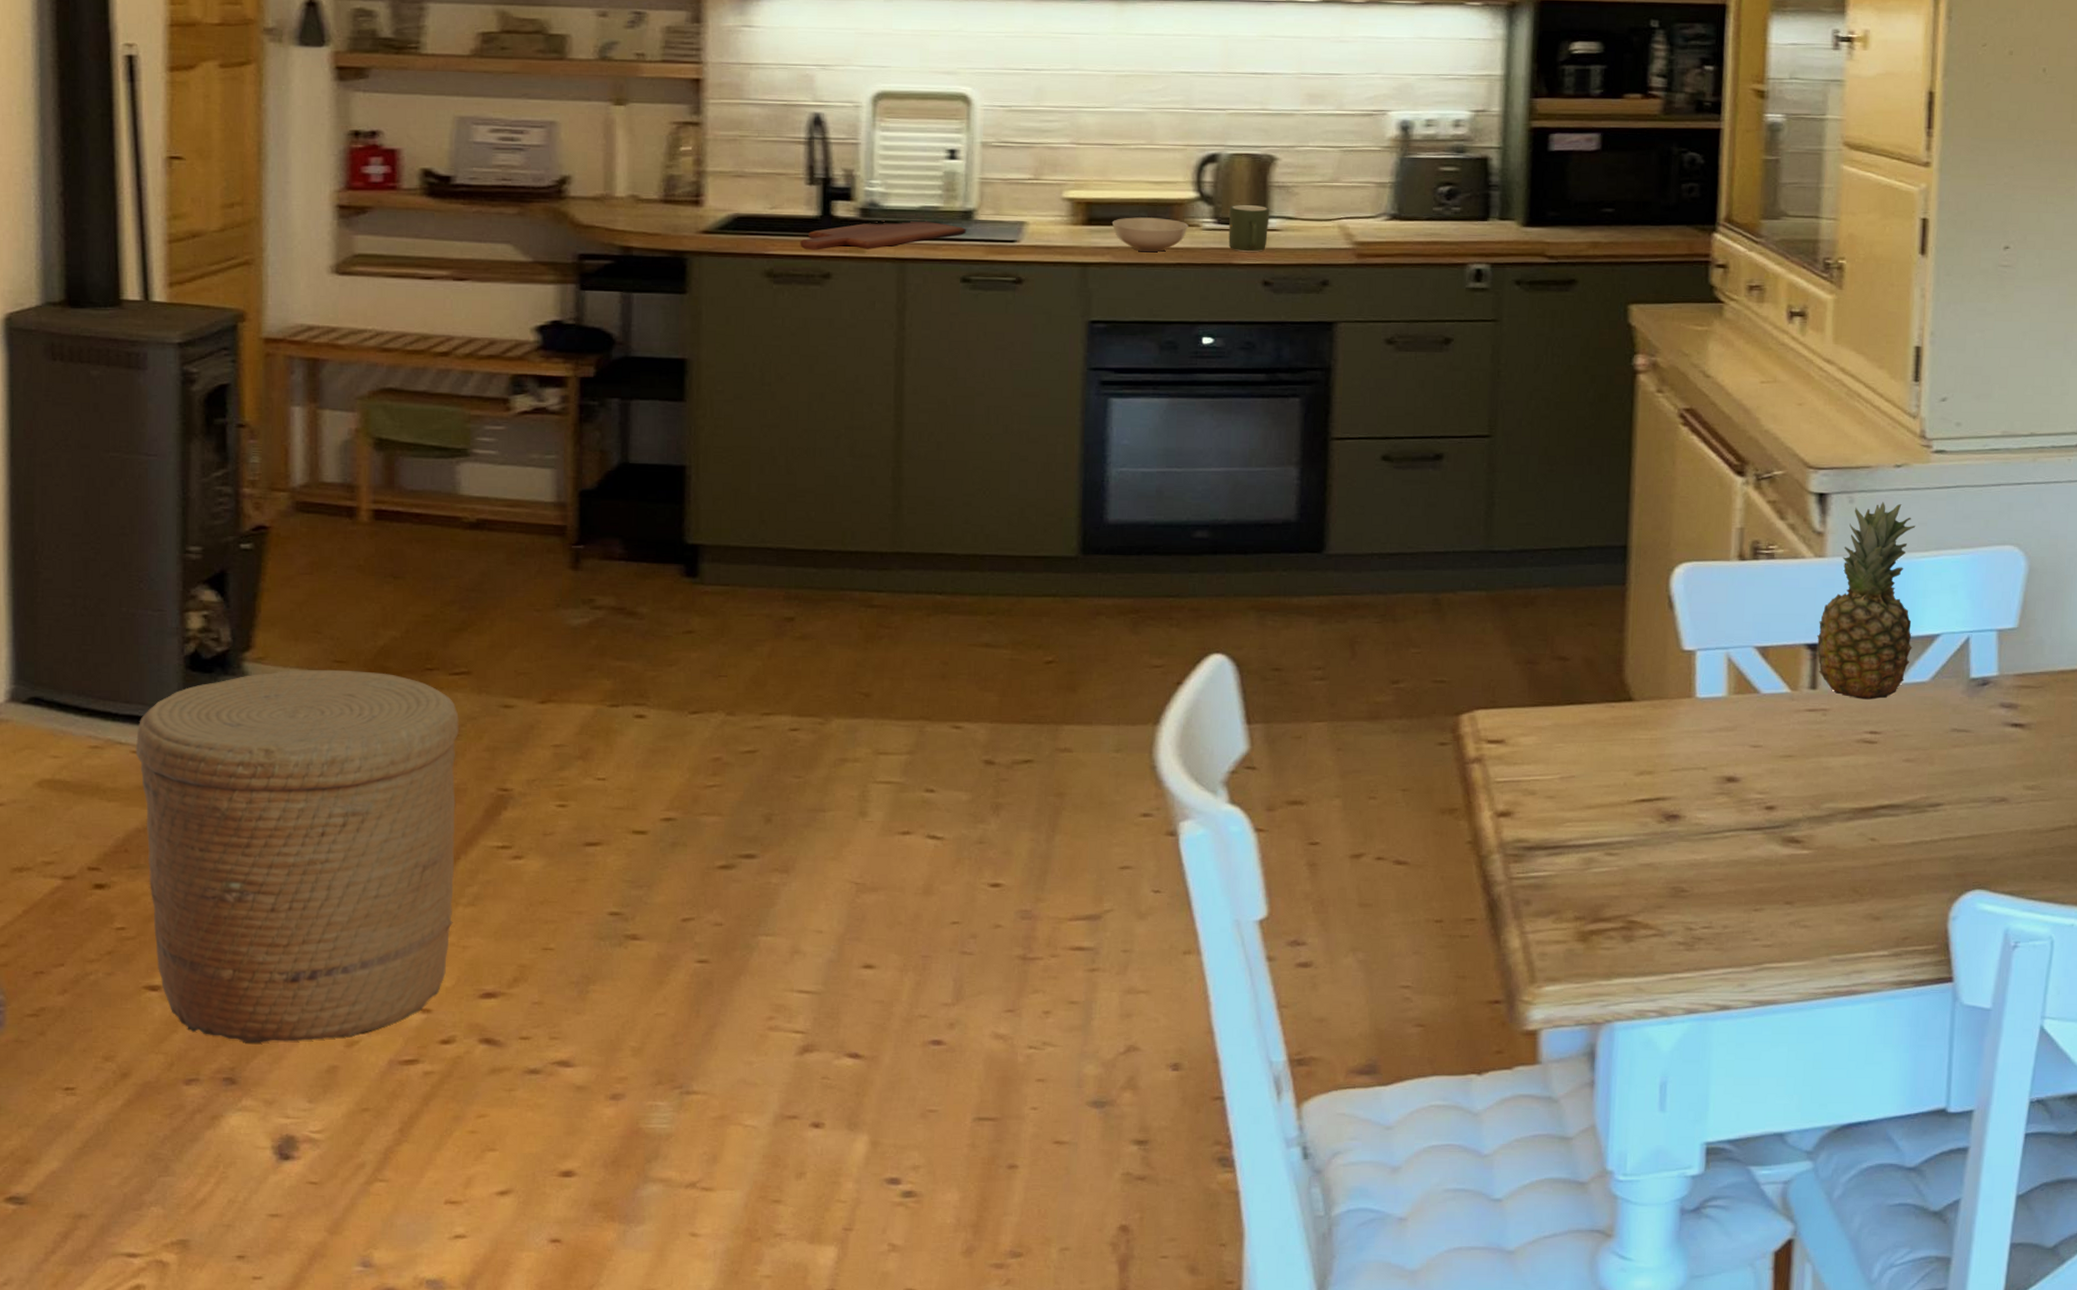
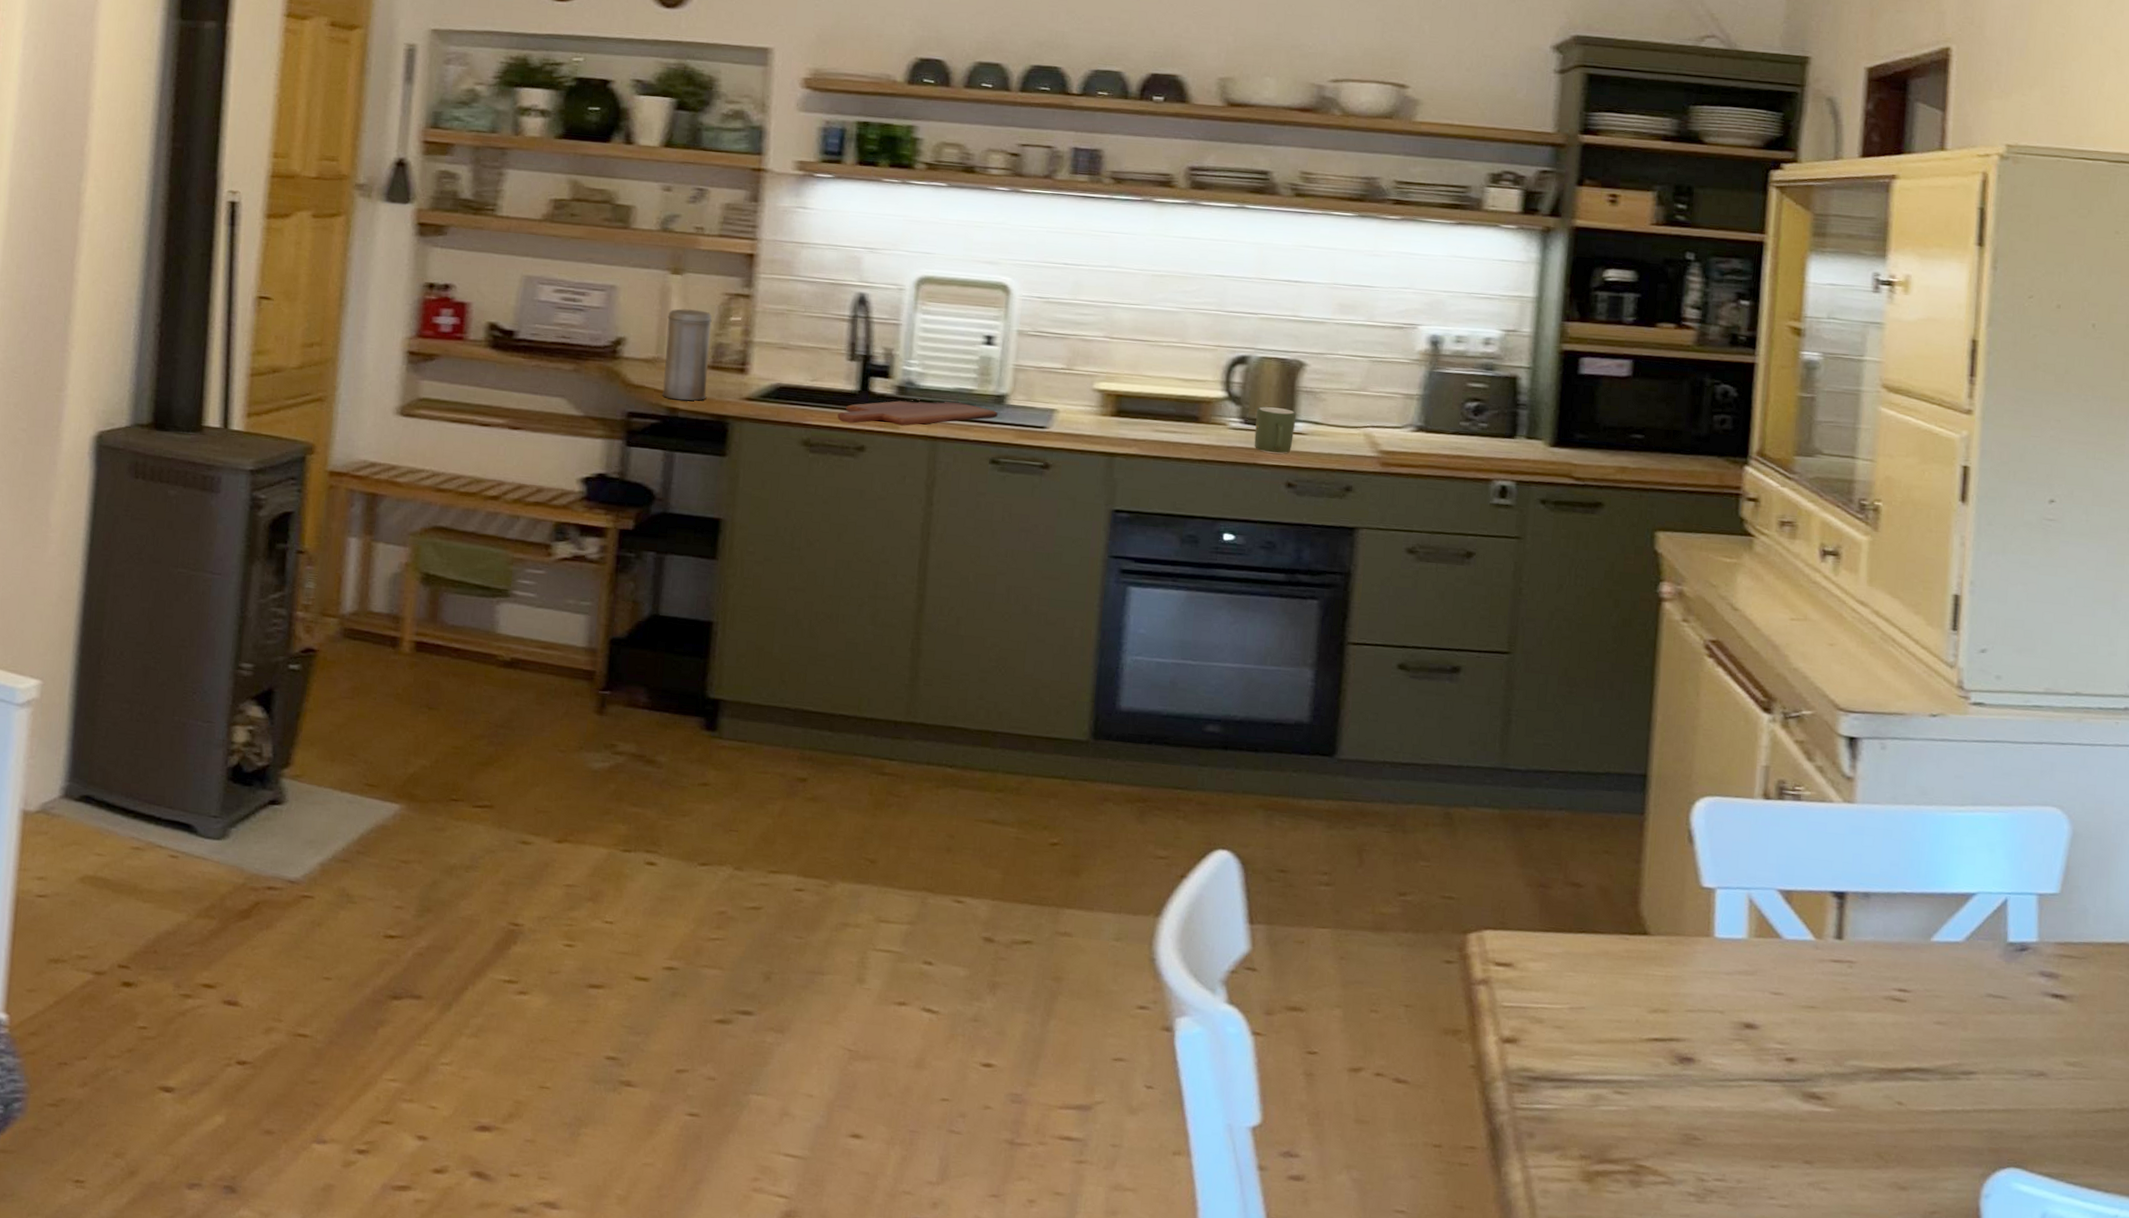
woven basket: present [135,669,459,1044] -> none [173,789,478,1157]
canister: none [613,141,662,239] -> present [661,309,712,402]
bowl: present [1111,217,1189,253] -> none [1140,412,1216,448]
fruit: present [1815,502,1916,700] -> none [1842,751,1952,956]

